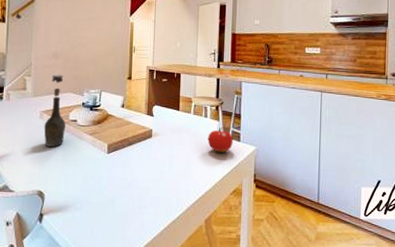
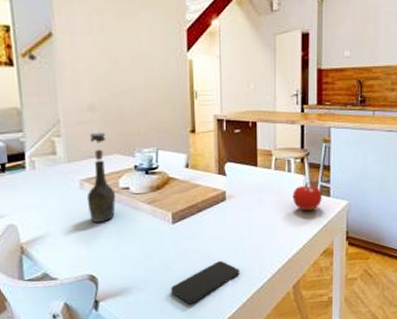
smartphone: none [101,189,160,226] -> present [171,260,240,304]

